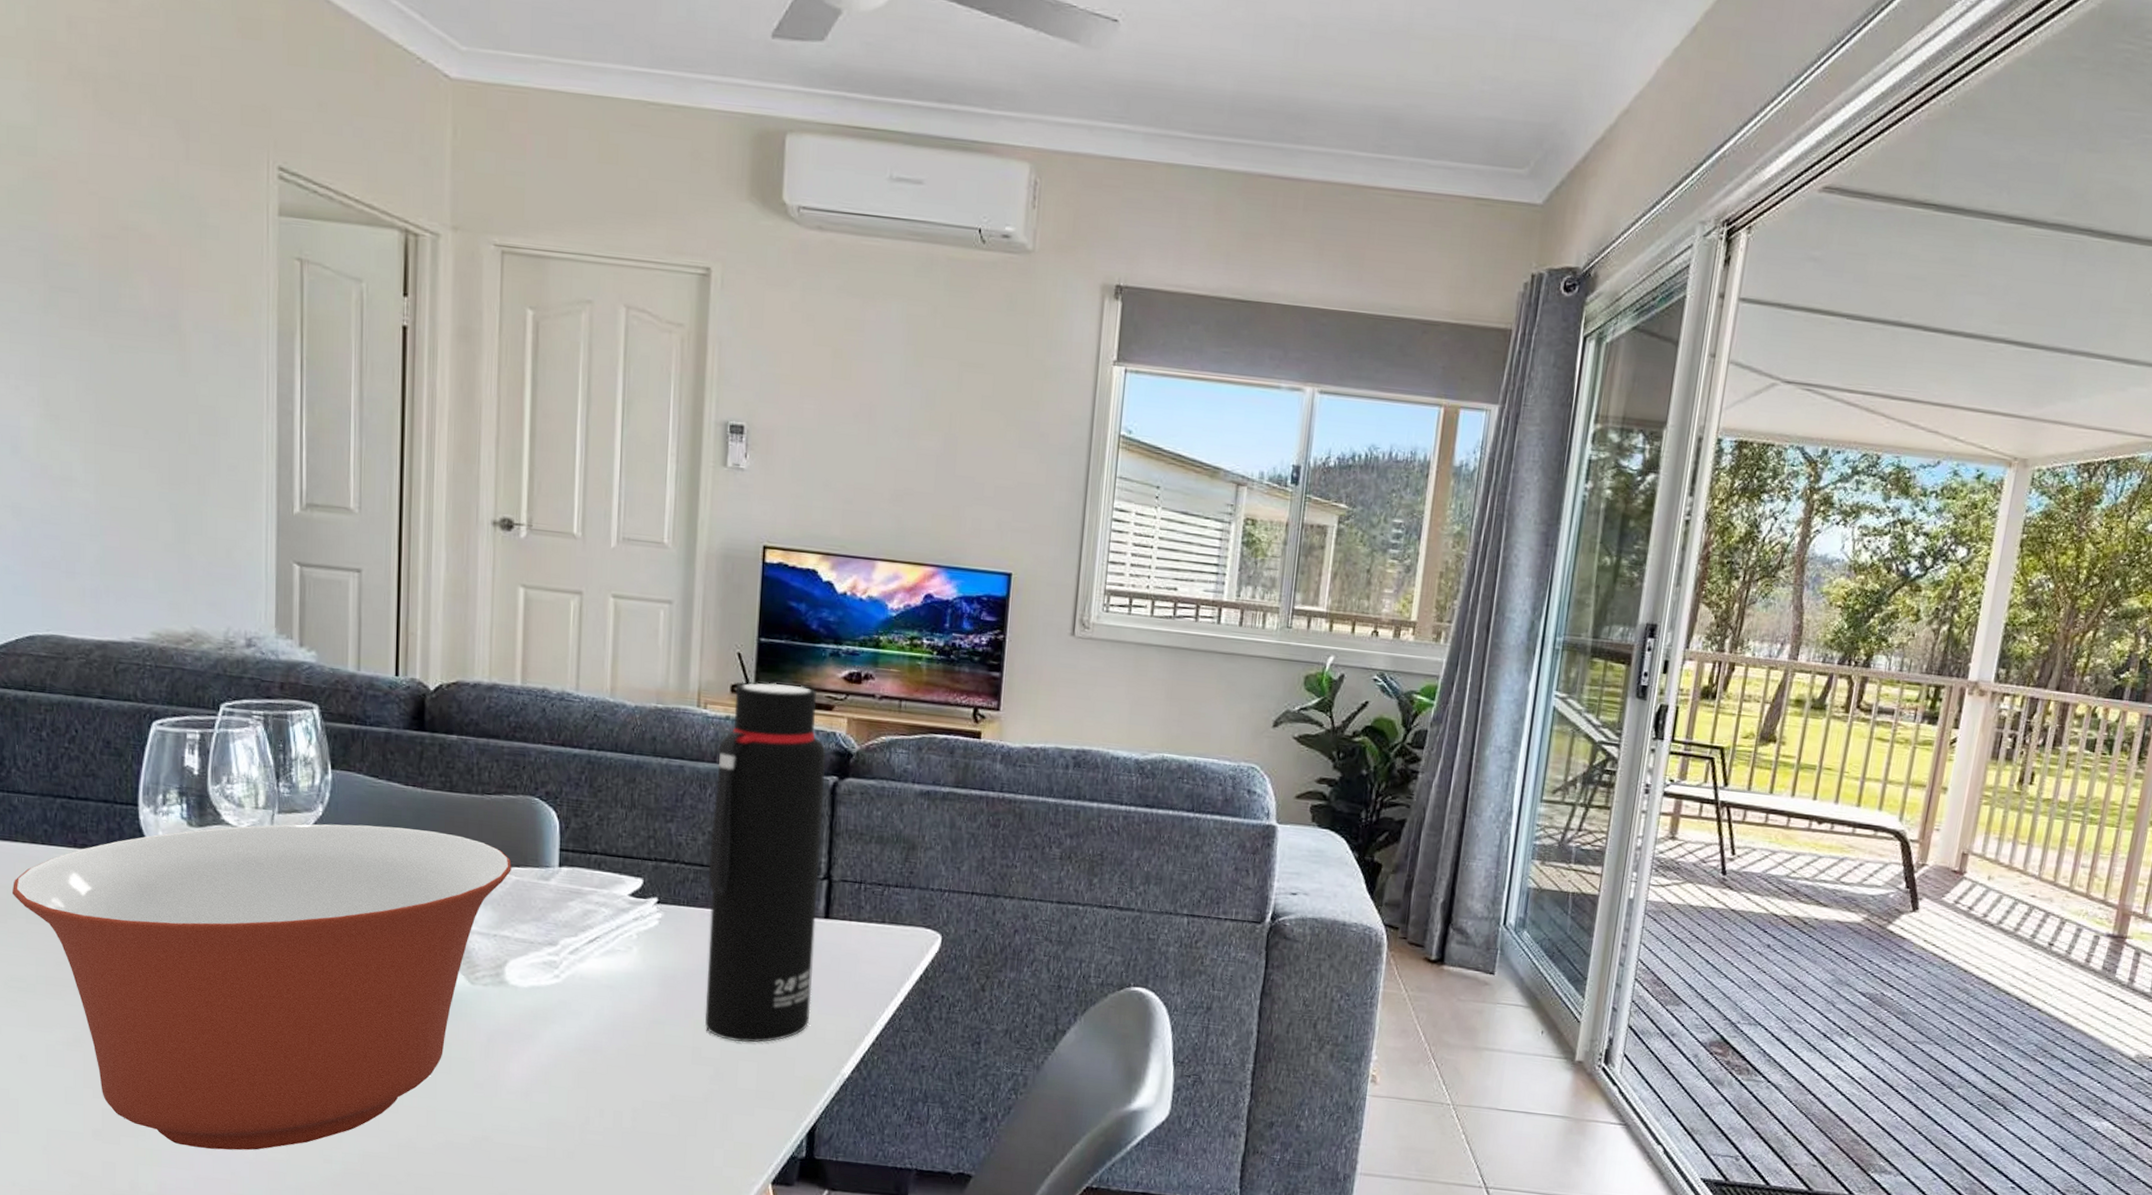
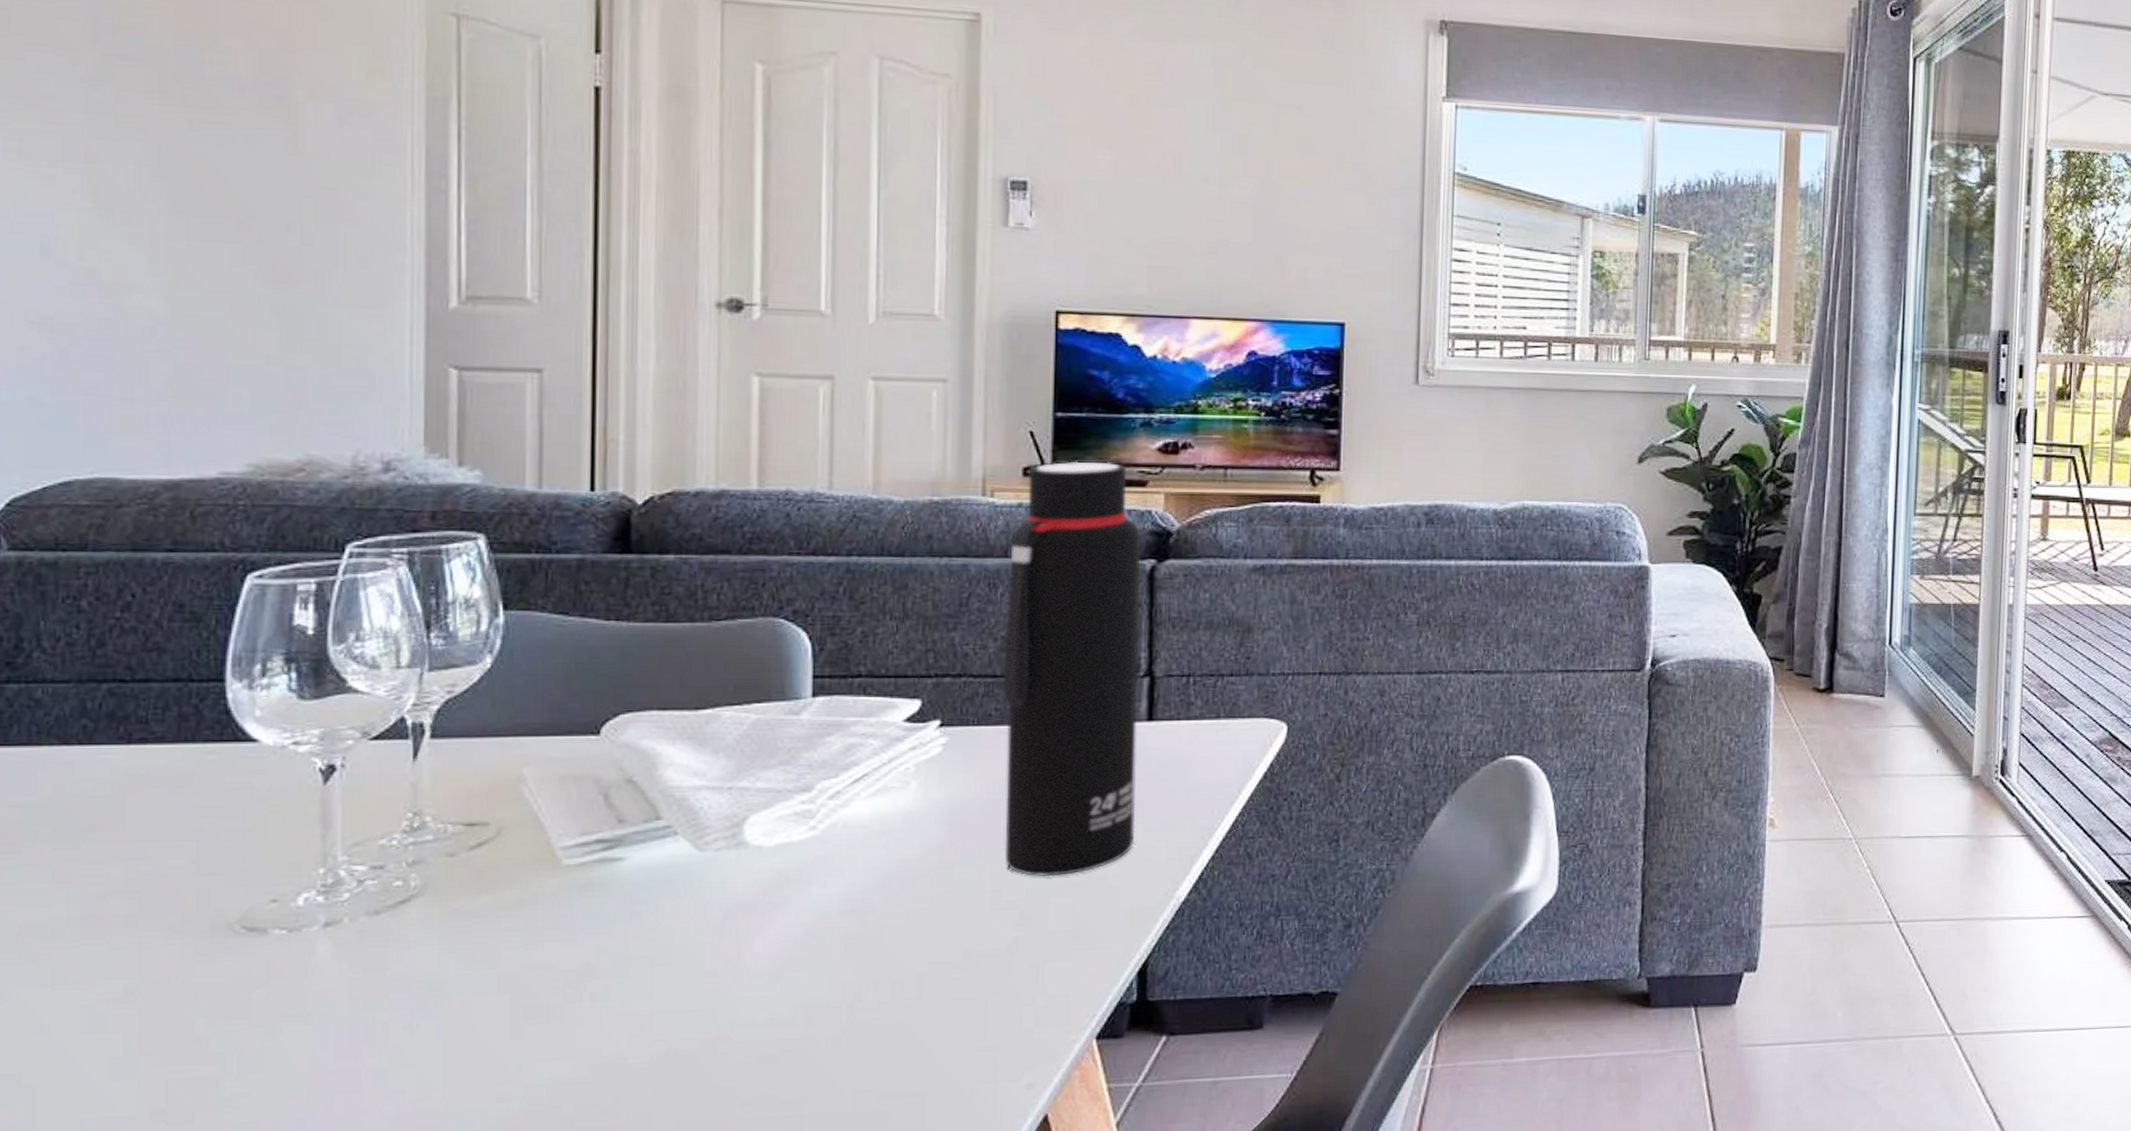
mixing bowl: present [11,824,512,1150] -> none [30,672,750,1110]

